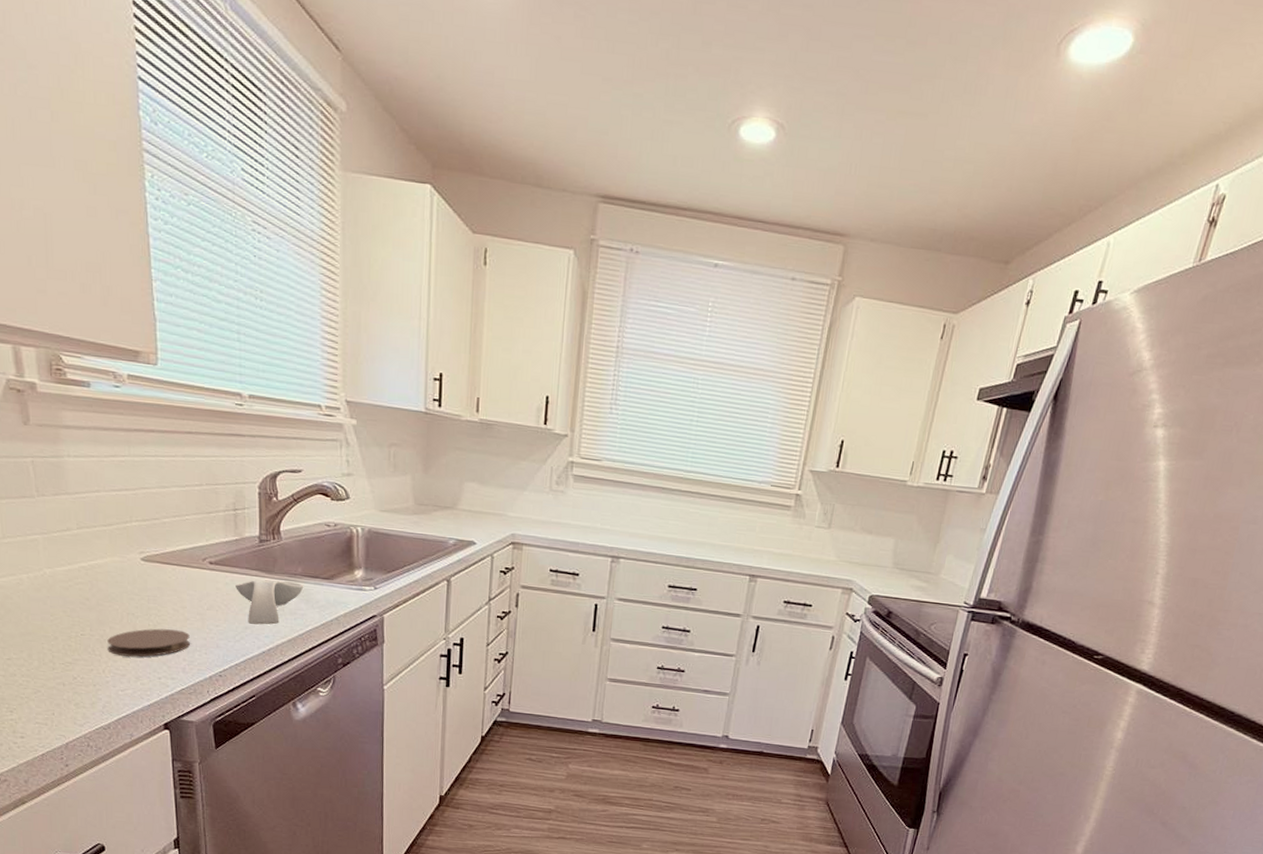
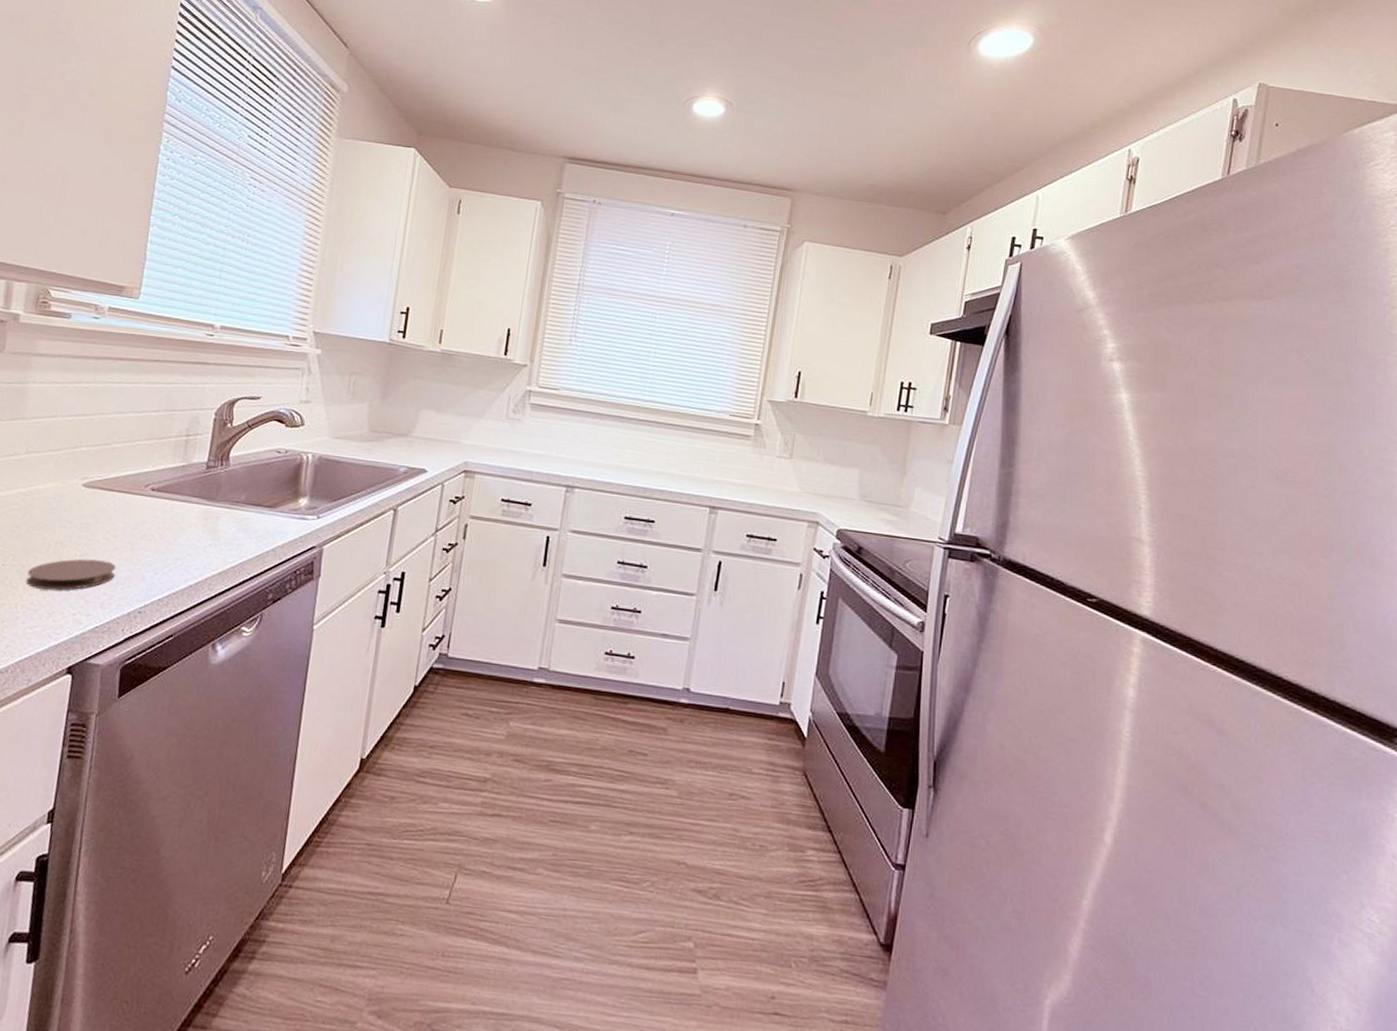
spoon rest: present [236,580,304,625] -> none [173,508,245,556]

